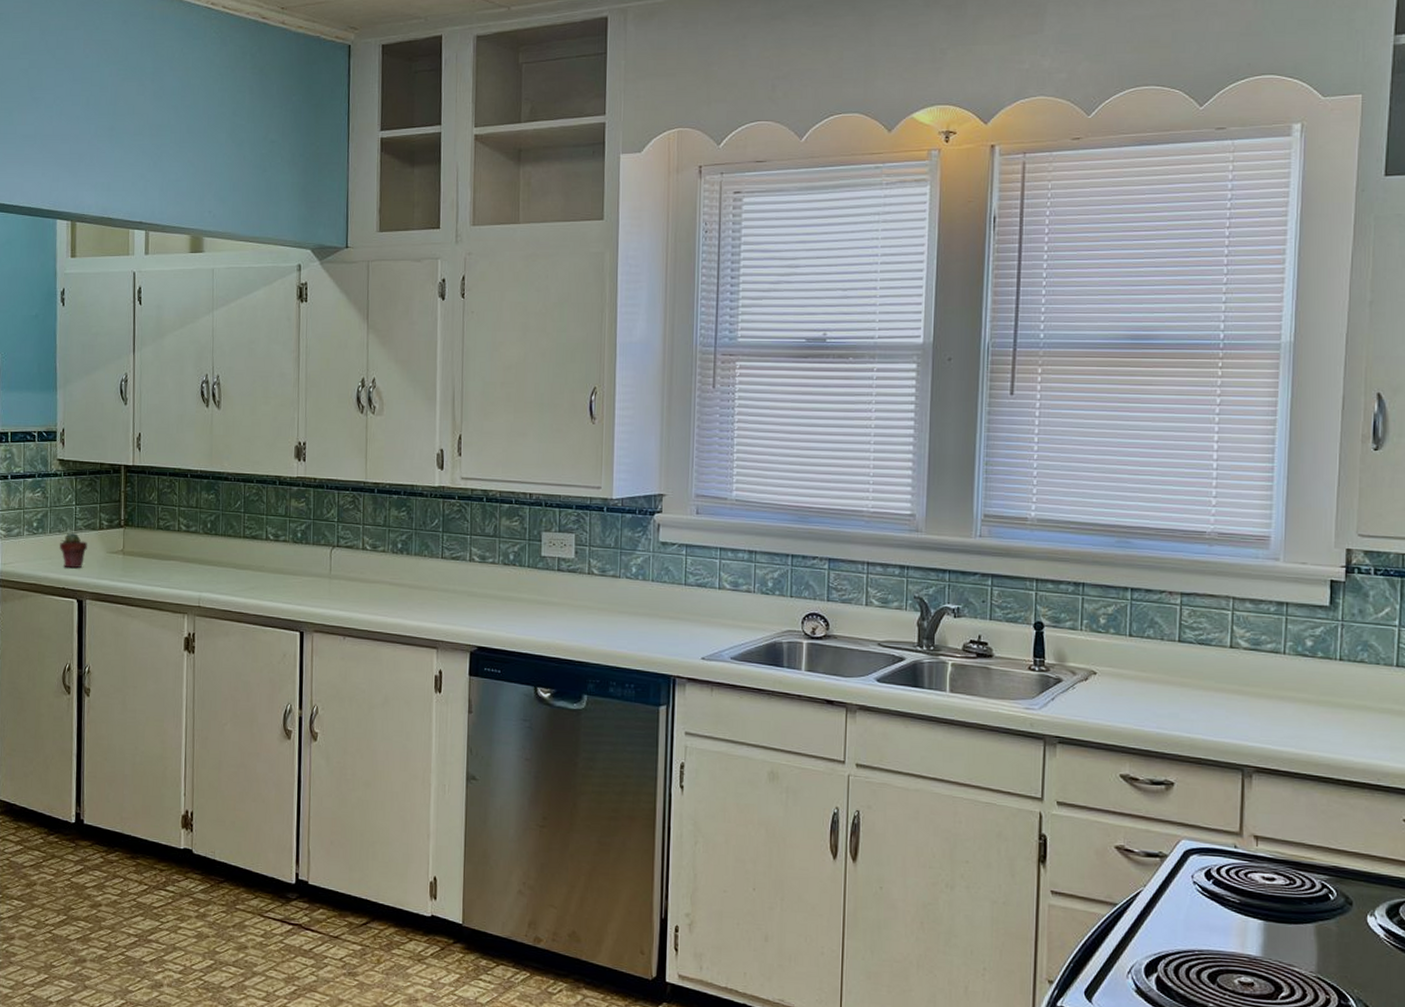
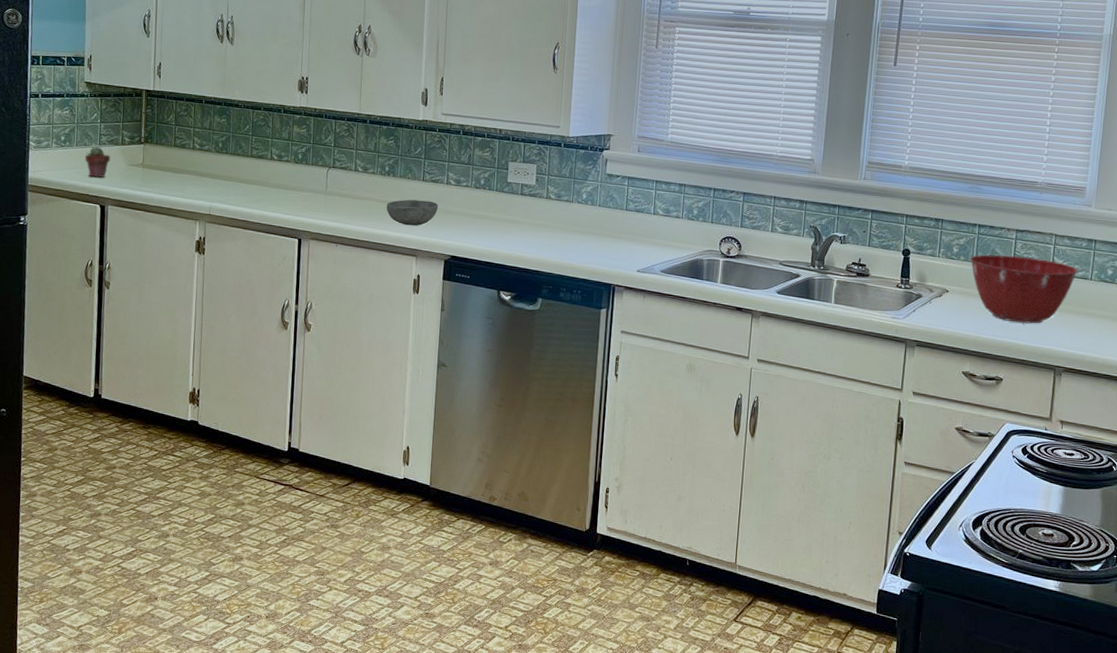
bowl: none [400,581,460,613] -> present [386,199,438,226]
mixing bowl: none [1121,625,1266,712] -> present [969,254,1078,324]

